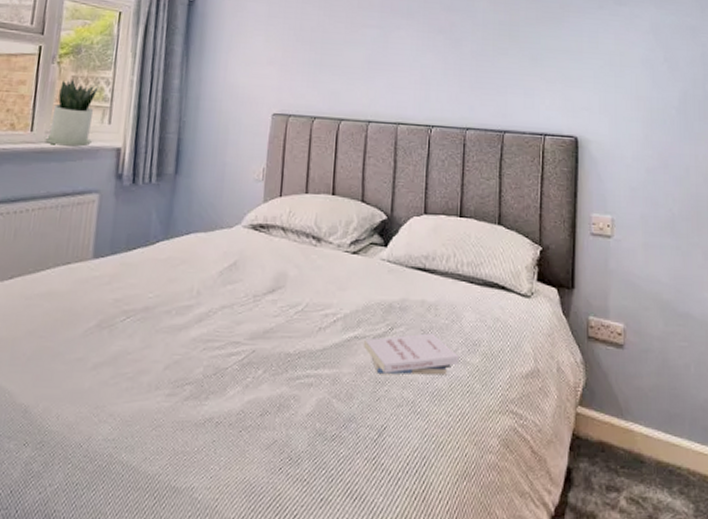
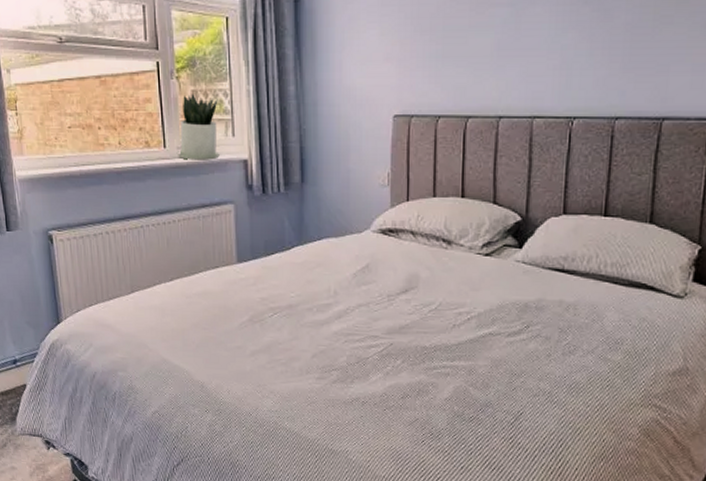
books: present [364,333,459,375] -> none [499,331,599,370]

